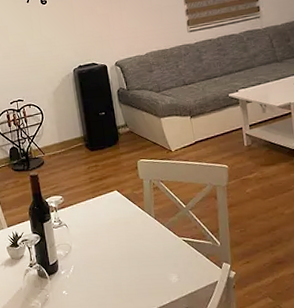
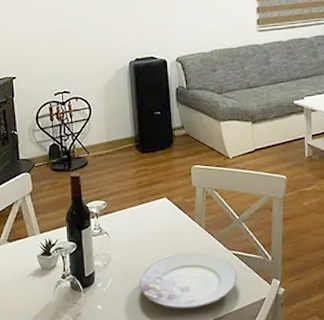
plate: none [99,240,189,293] -> present [140,253,237,309]

